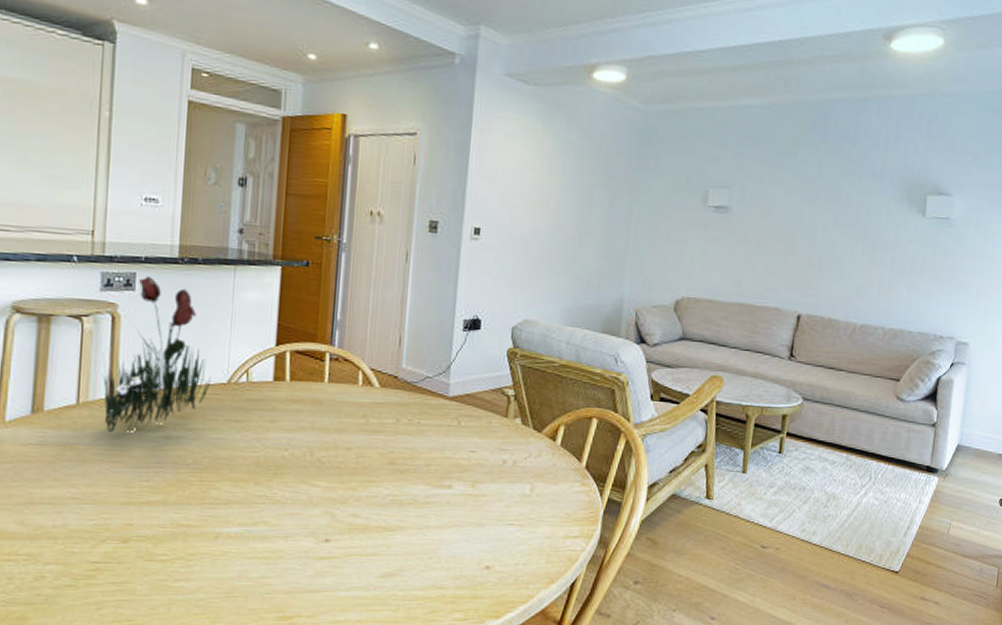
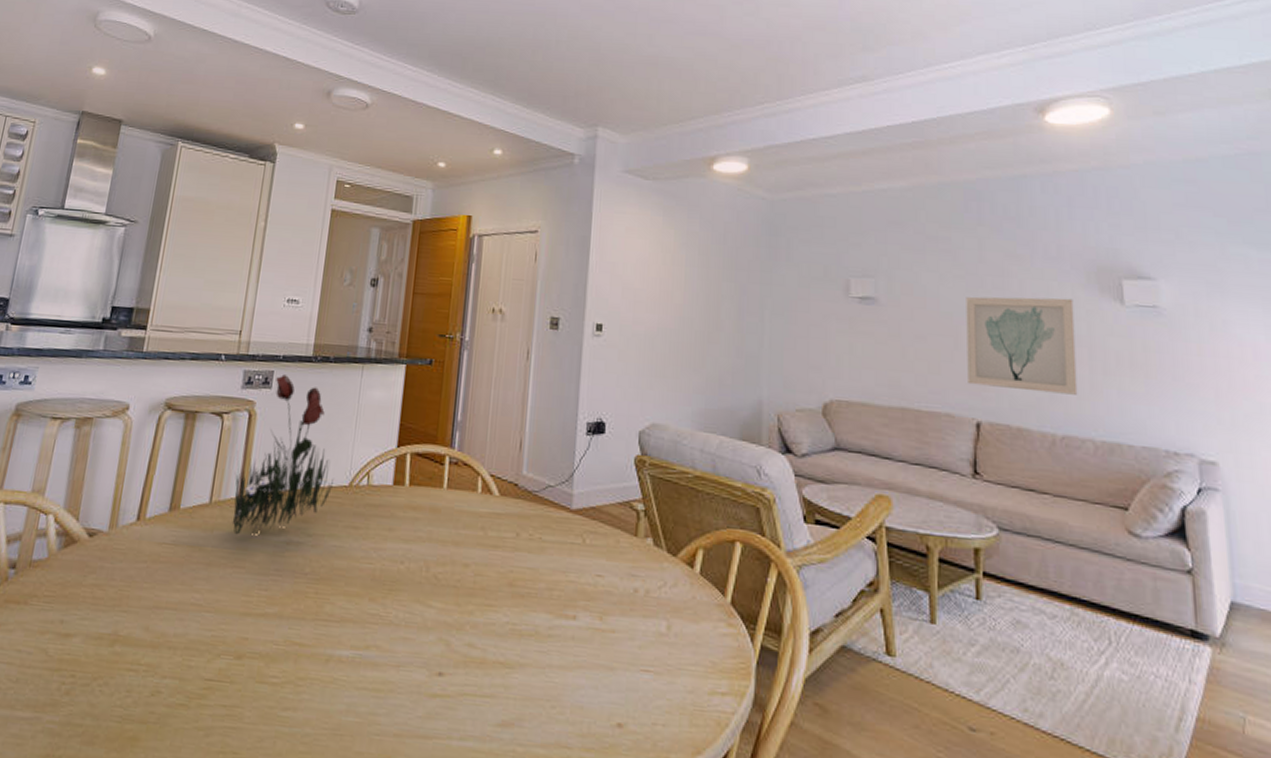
wall art: none [795,207,887,292] -> present [966,296,1078,395]

